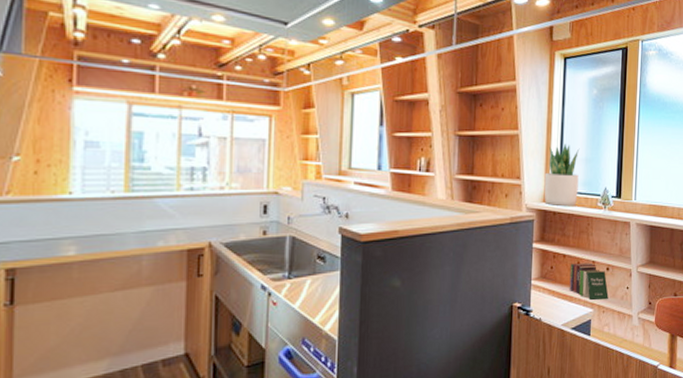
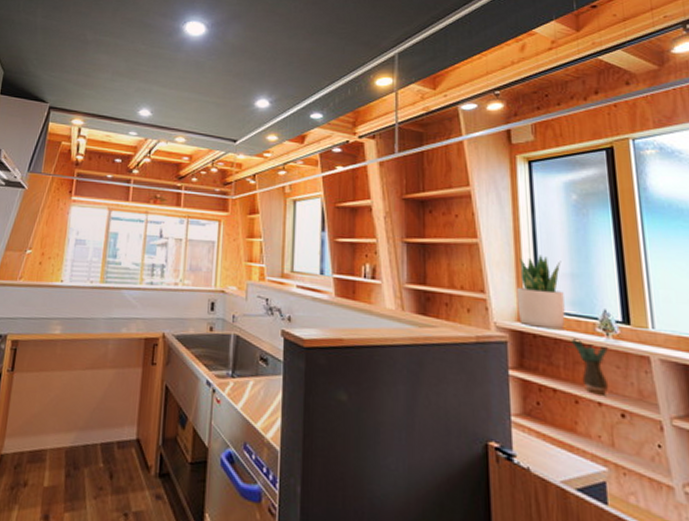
books: present [569,263,609,301] -> none [564,401,630,459]
vase: none [579,211,604,256] -> present [570,336,609,396]

